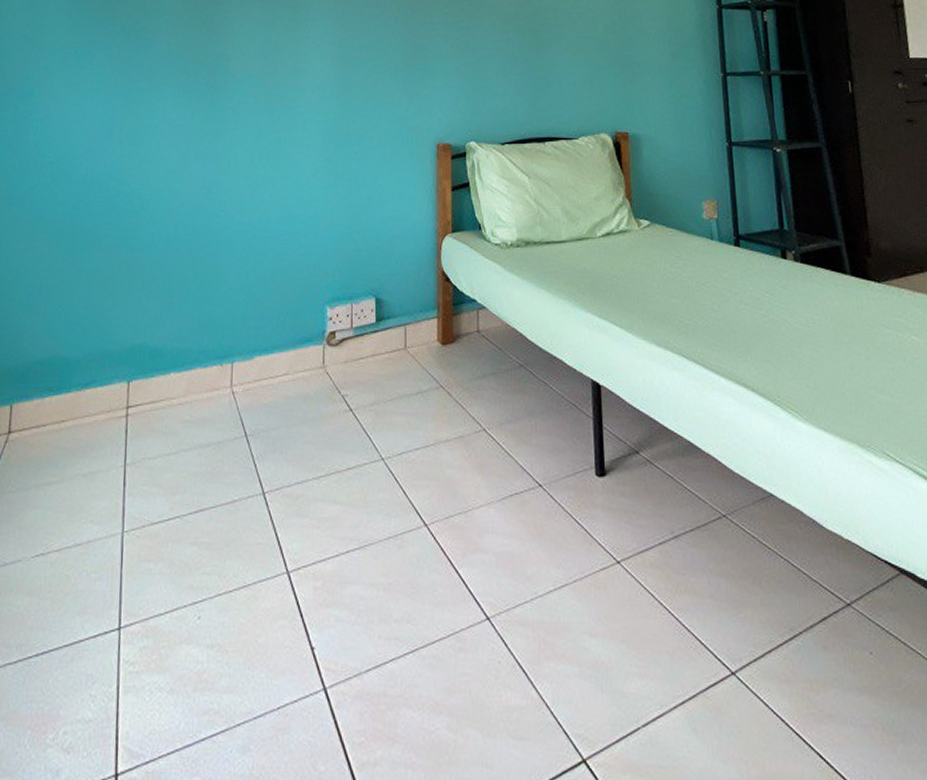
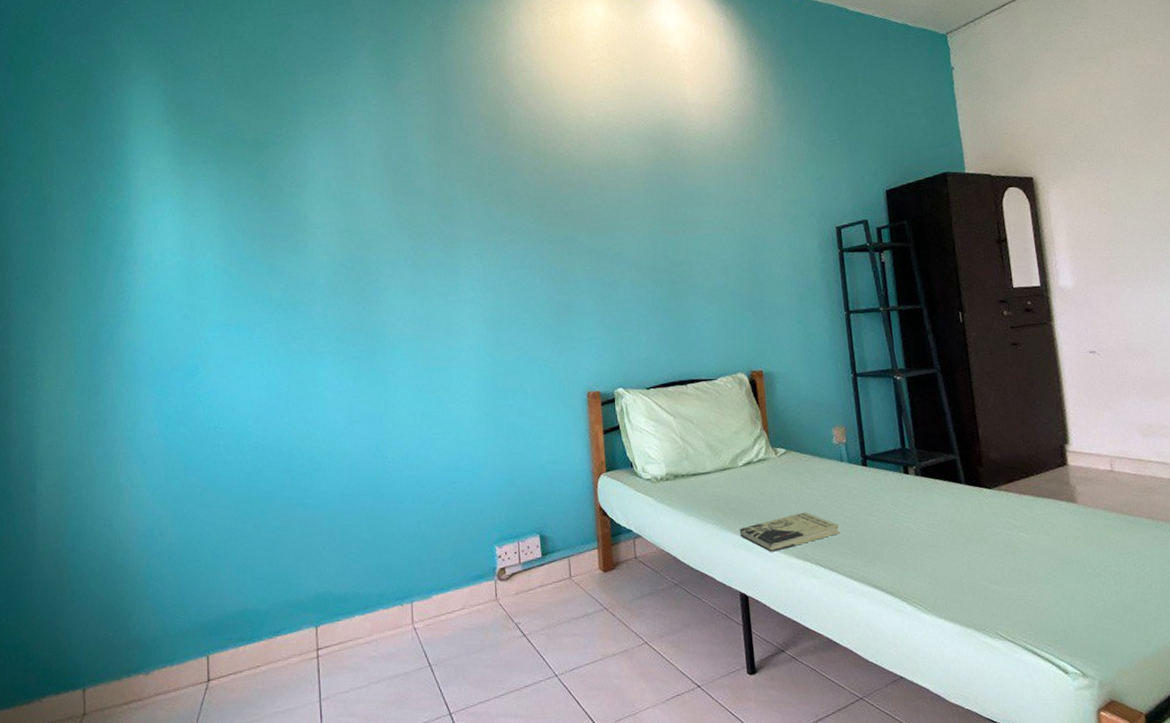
book: none [594,294,707,336] -> present [739,512,840,552]

